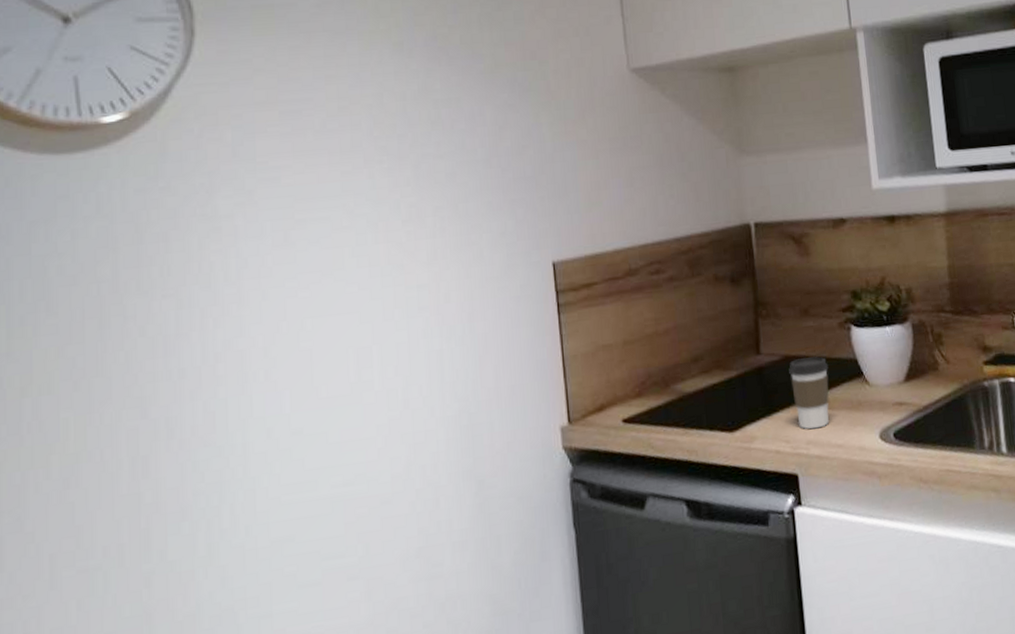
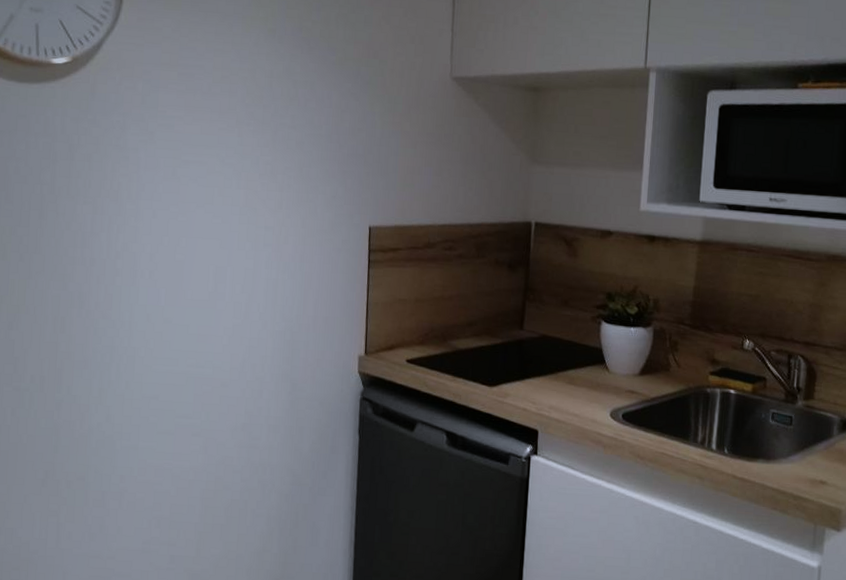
coffee cup: present [789,356,830,429] -> none [544,339,578,398]

